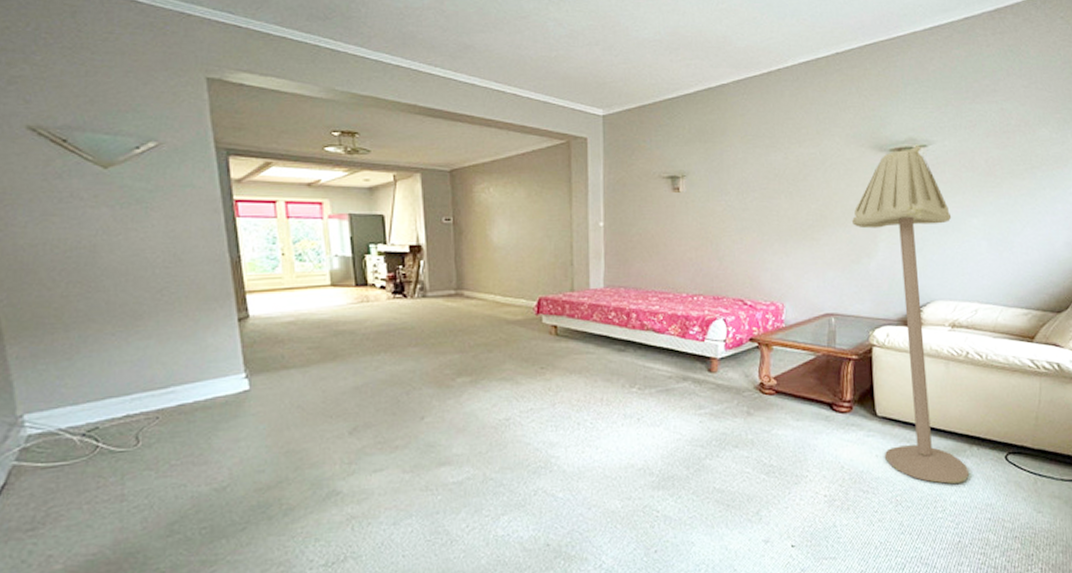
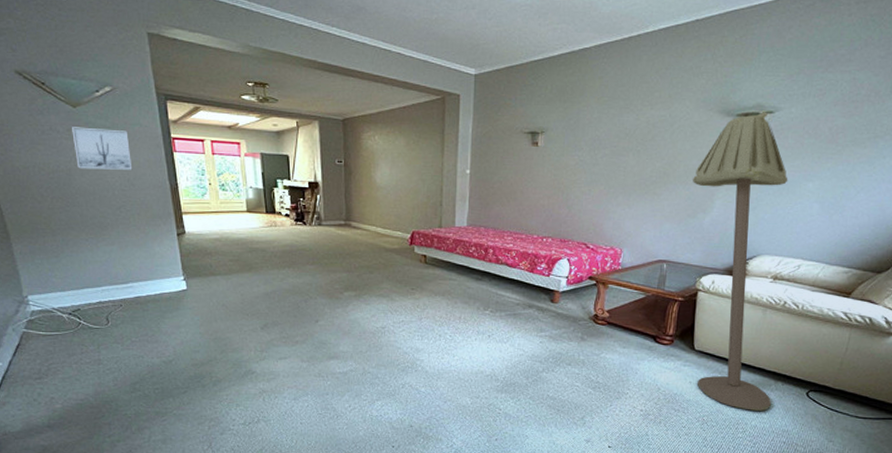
wall art: none [100,192,181,244] -> present [72,127,133,170]

